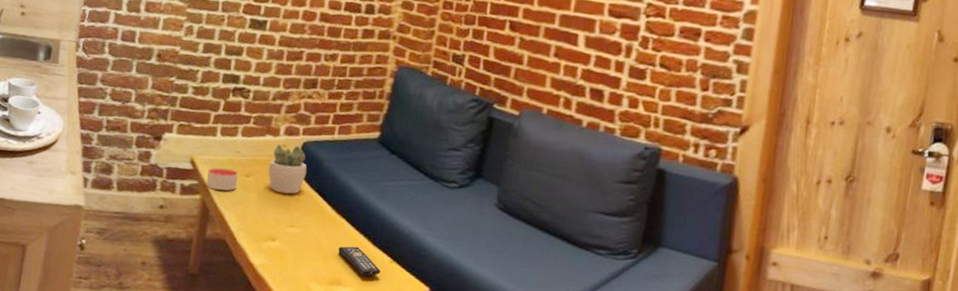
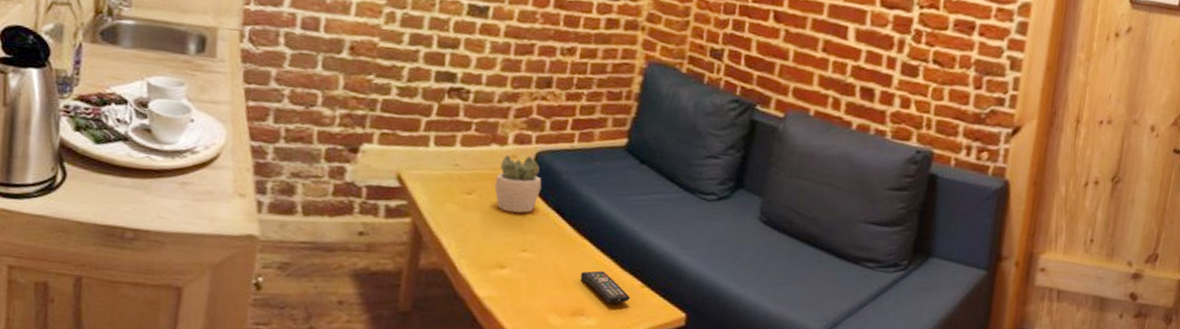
candle: present [206,167,238,191] -> none [417,184,457,212]

